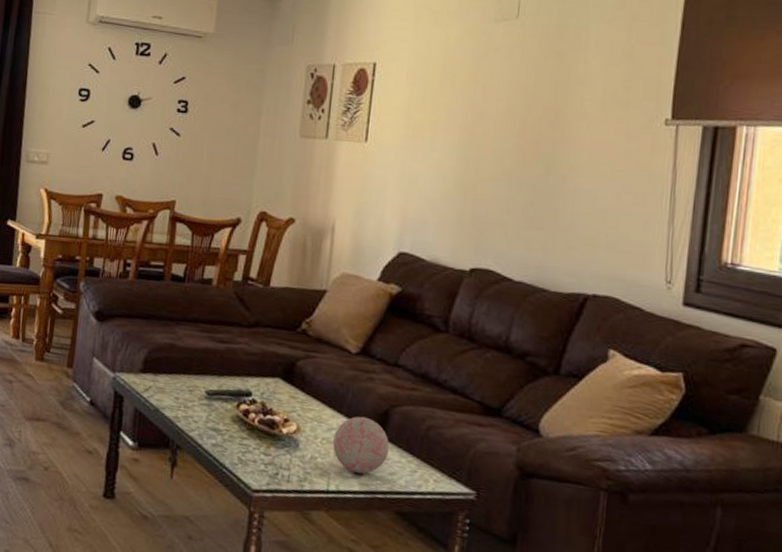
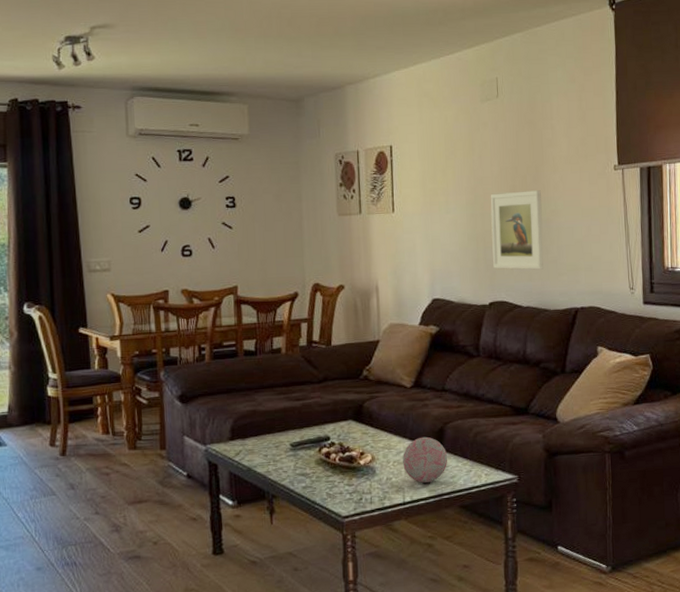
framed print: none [482,135,559,238] -> present [490,190,543,270]

